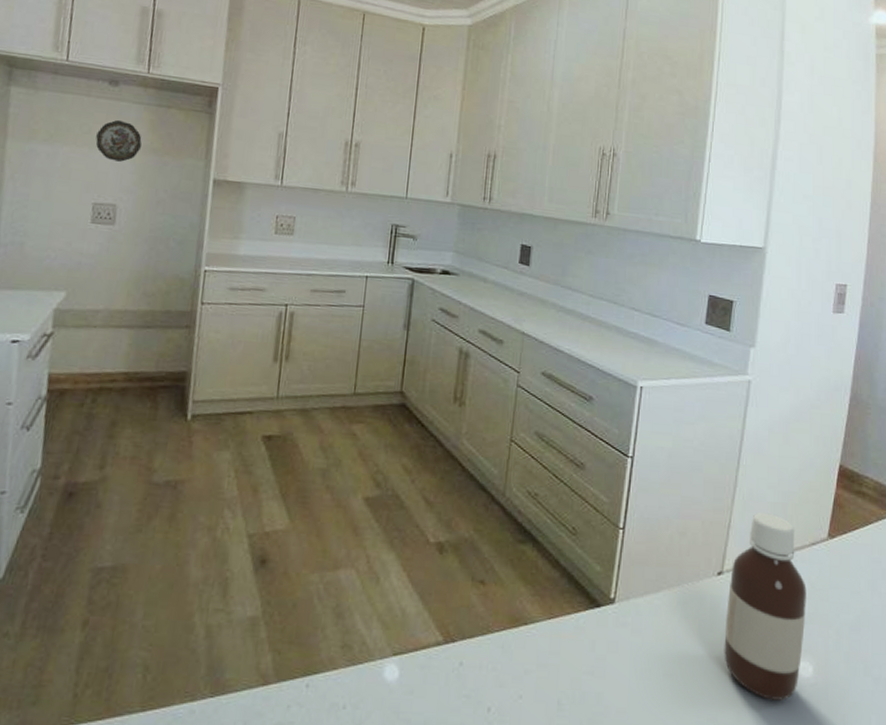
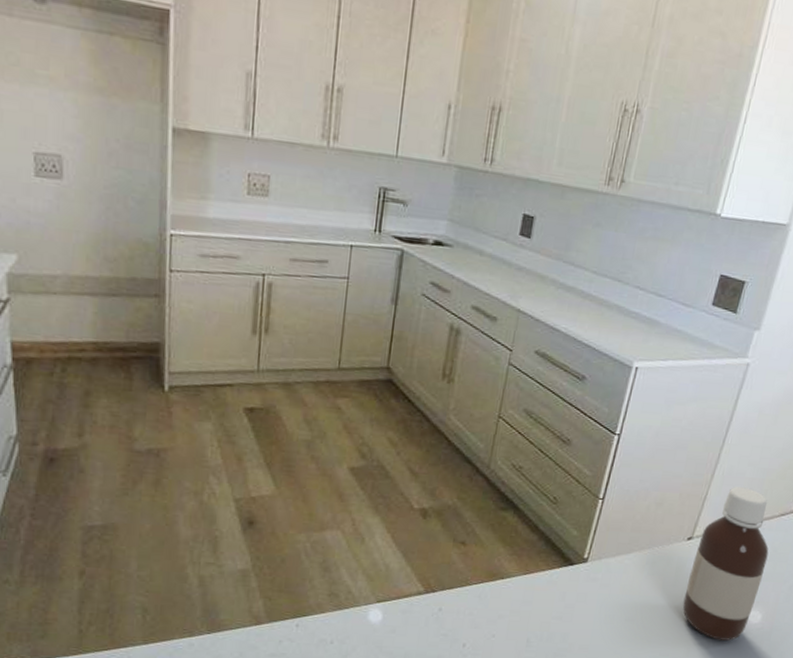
decorative plate: present [95,119,142,162] -> none [27,48,83,103]

